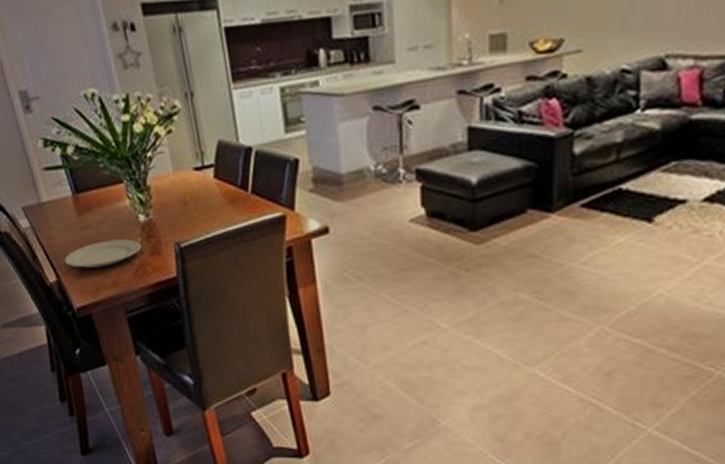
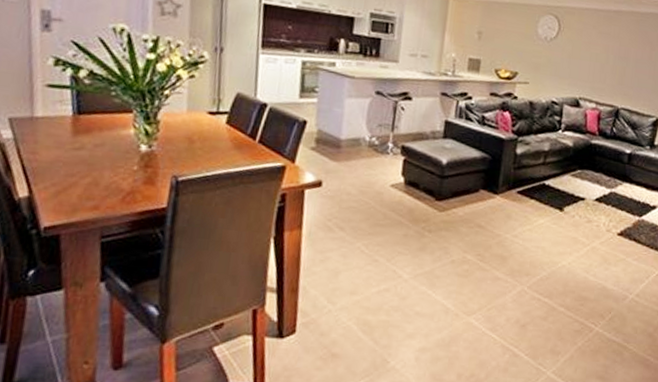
plate: present [64,239,141,268] -> none [43,163,136,190]

